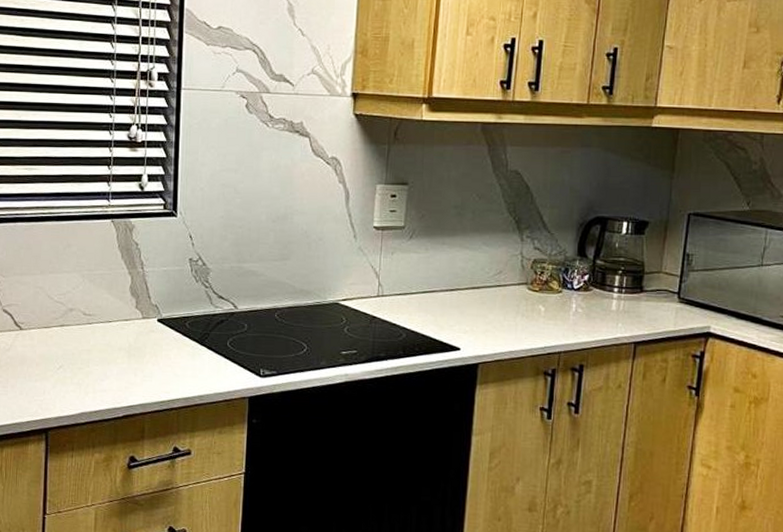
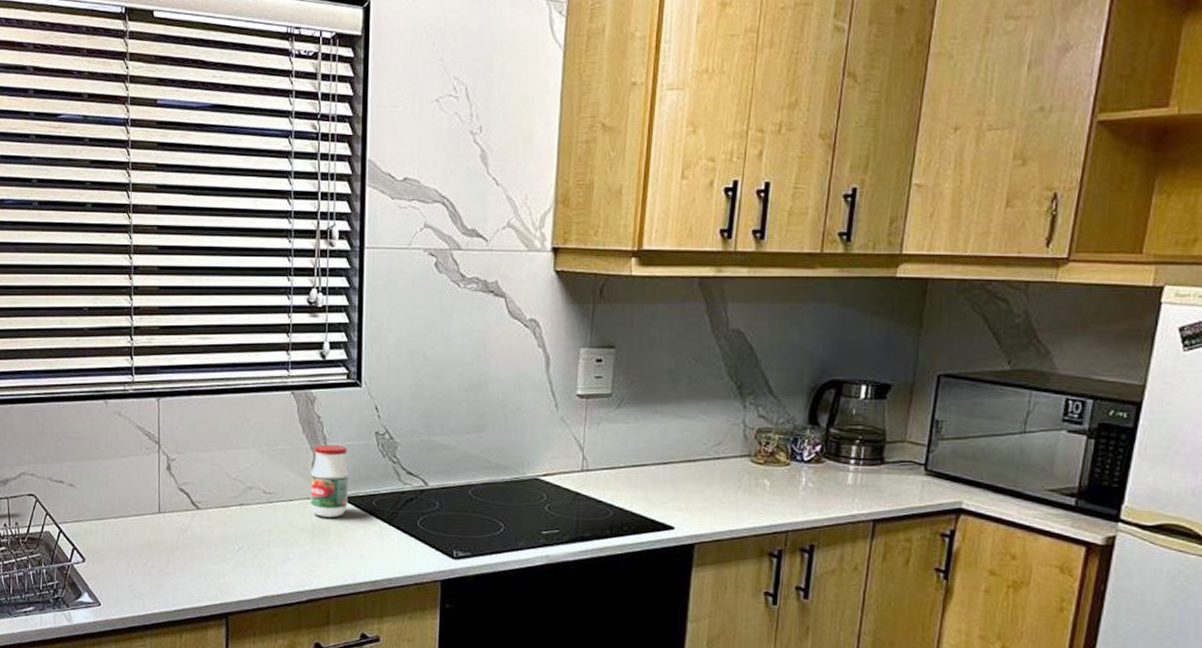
jar: none [127,269,164,338] -> present [310,444,349,518]

